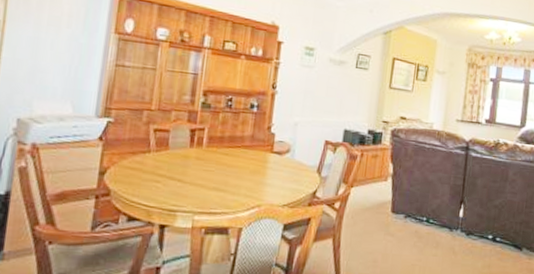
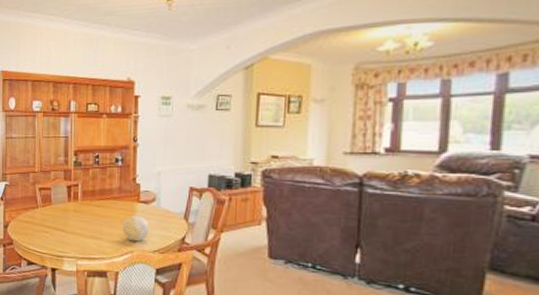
decorative ball: none [251,166,281,195] -> present [122,216,150,242]

